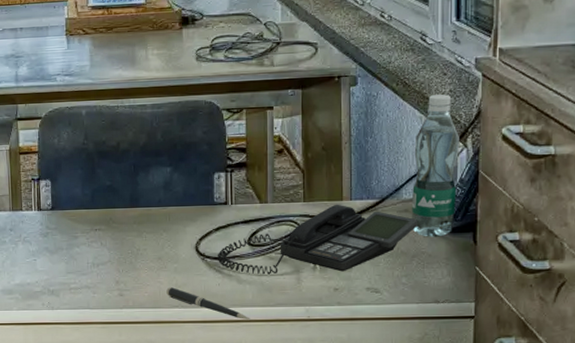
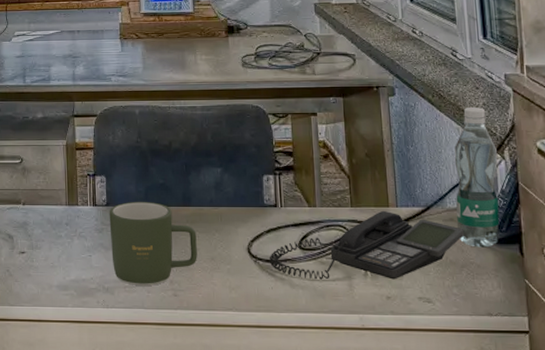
mug: none [54,204,144,288] -> present [109,201,197,287]
pen: present [166,286,251,321] -> none [220,288,305,327]

